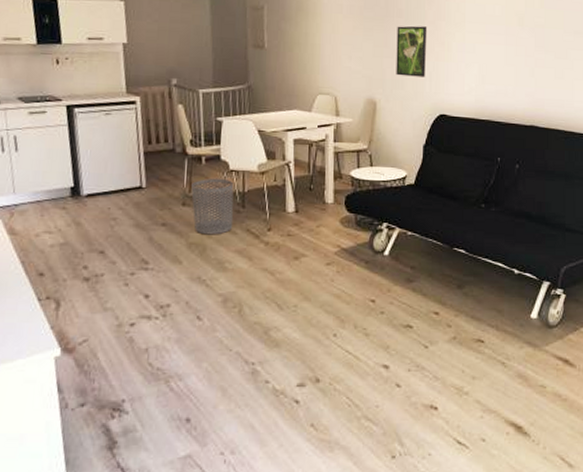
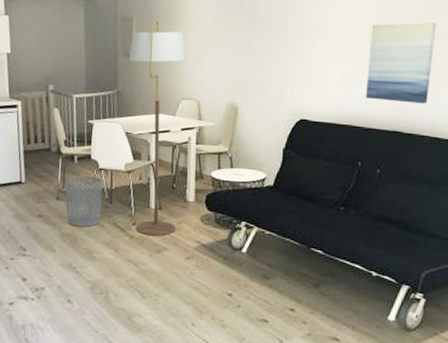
floor lamp: none [260,9,322,242] -> present [128,20,187,237]
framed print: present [396,26,428,77] -> none [257,33,290,83]
wall art: none [502,16,568,98] -> present [365,22,437,104]

